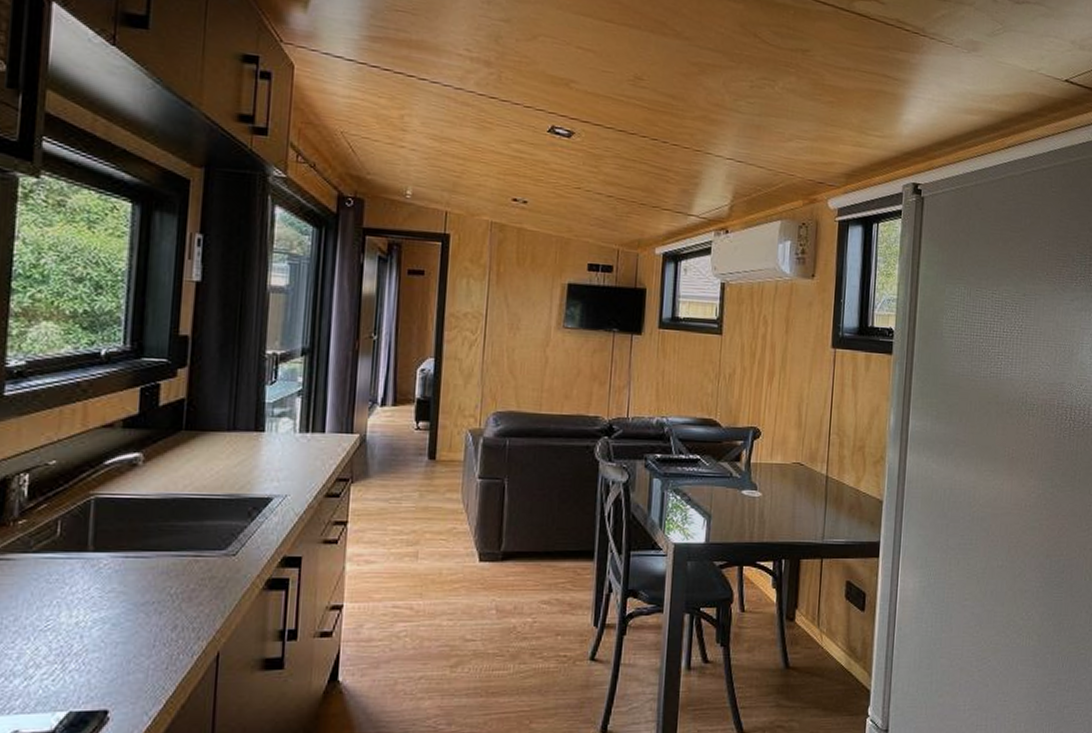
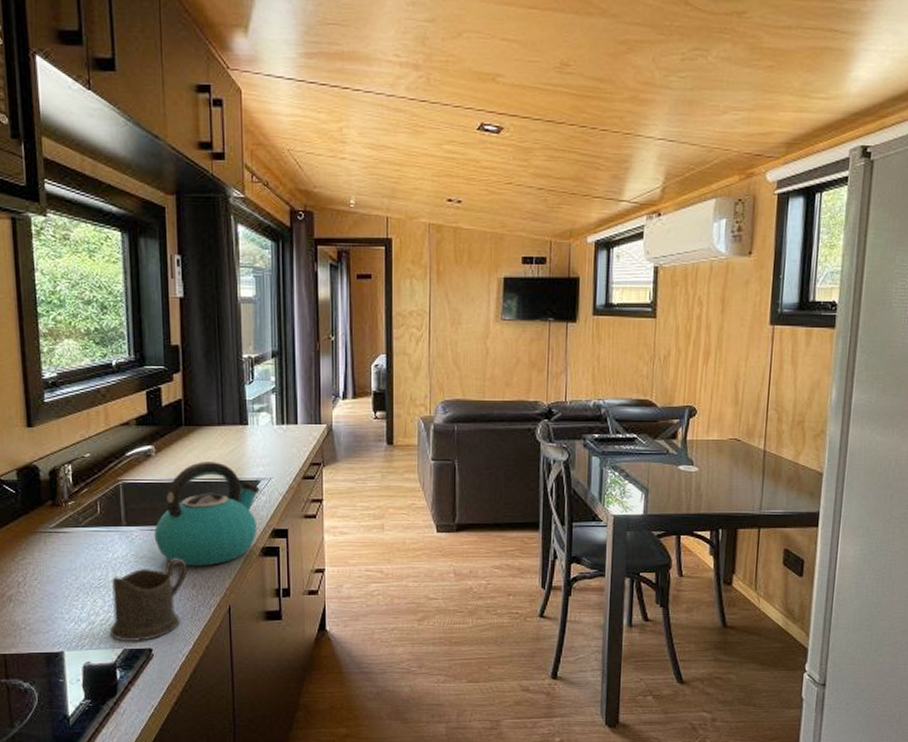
cup: none [51,593,168,701] -> present [109,558,187,641]
kettle: none [128,474,272,603] -> present [154,462,260,567]

